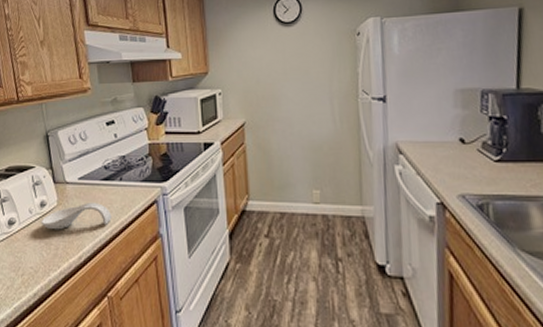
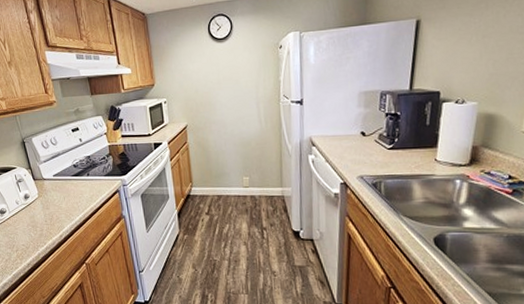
spoon rest: present [41,202,112,230] -> none [26,193,83,216]

